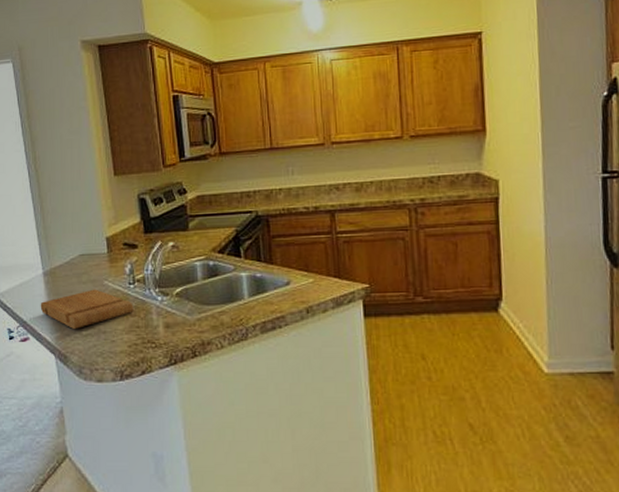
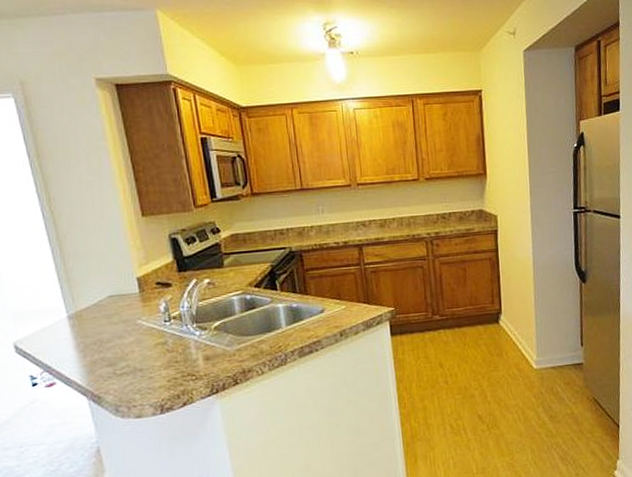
cutting board: present [40,289,134,330] -> none [66,328,171,371]

